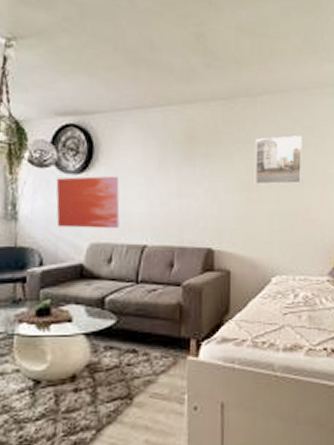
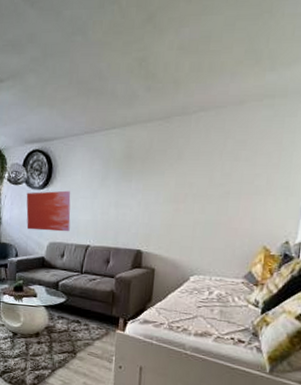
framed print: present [254,135,302,185] -> none [182,150,233,197]

